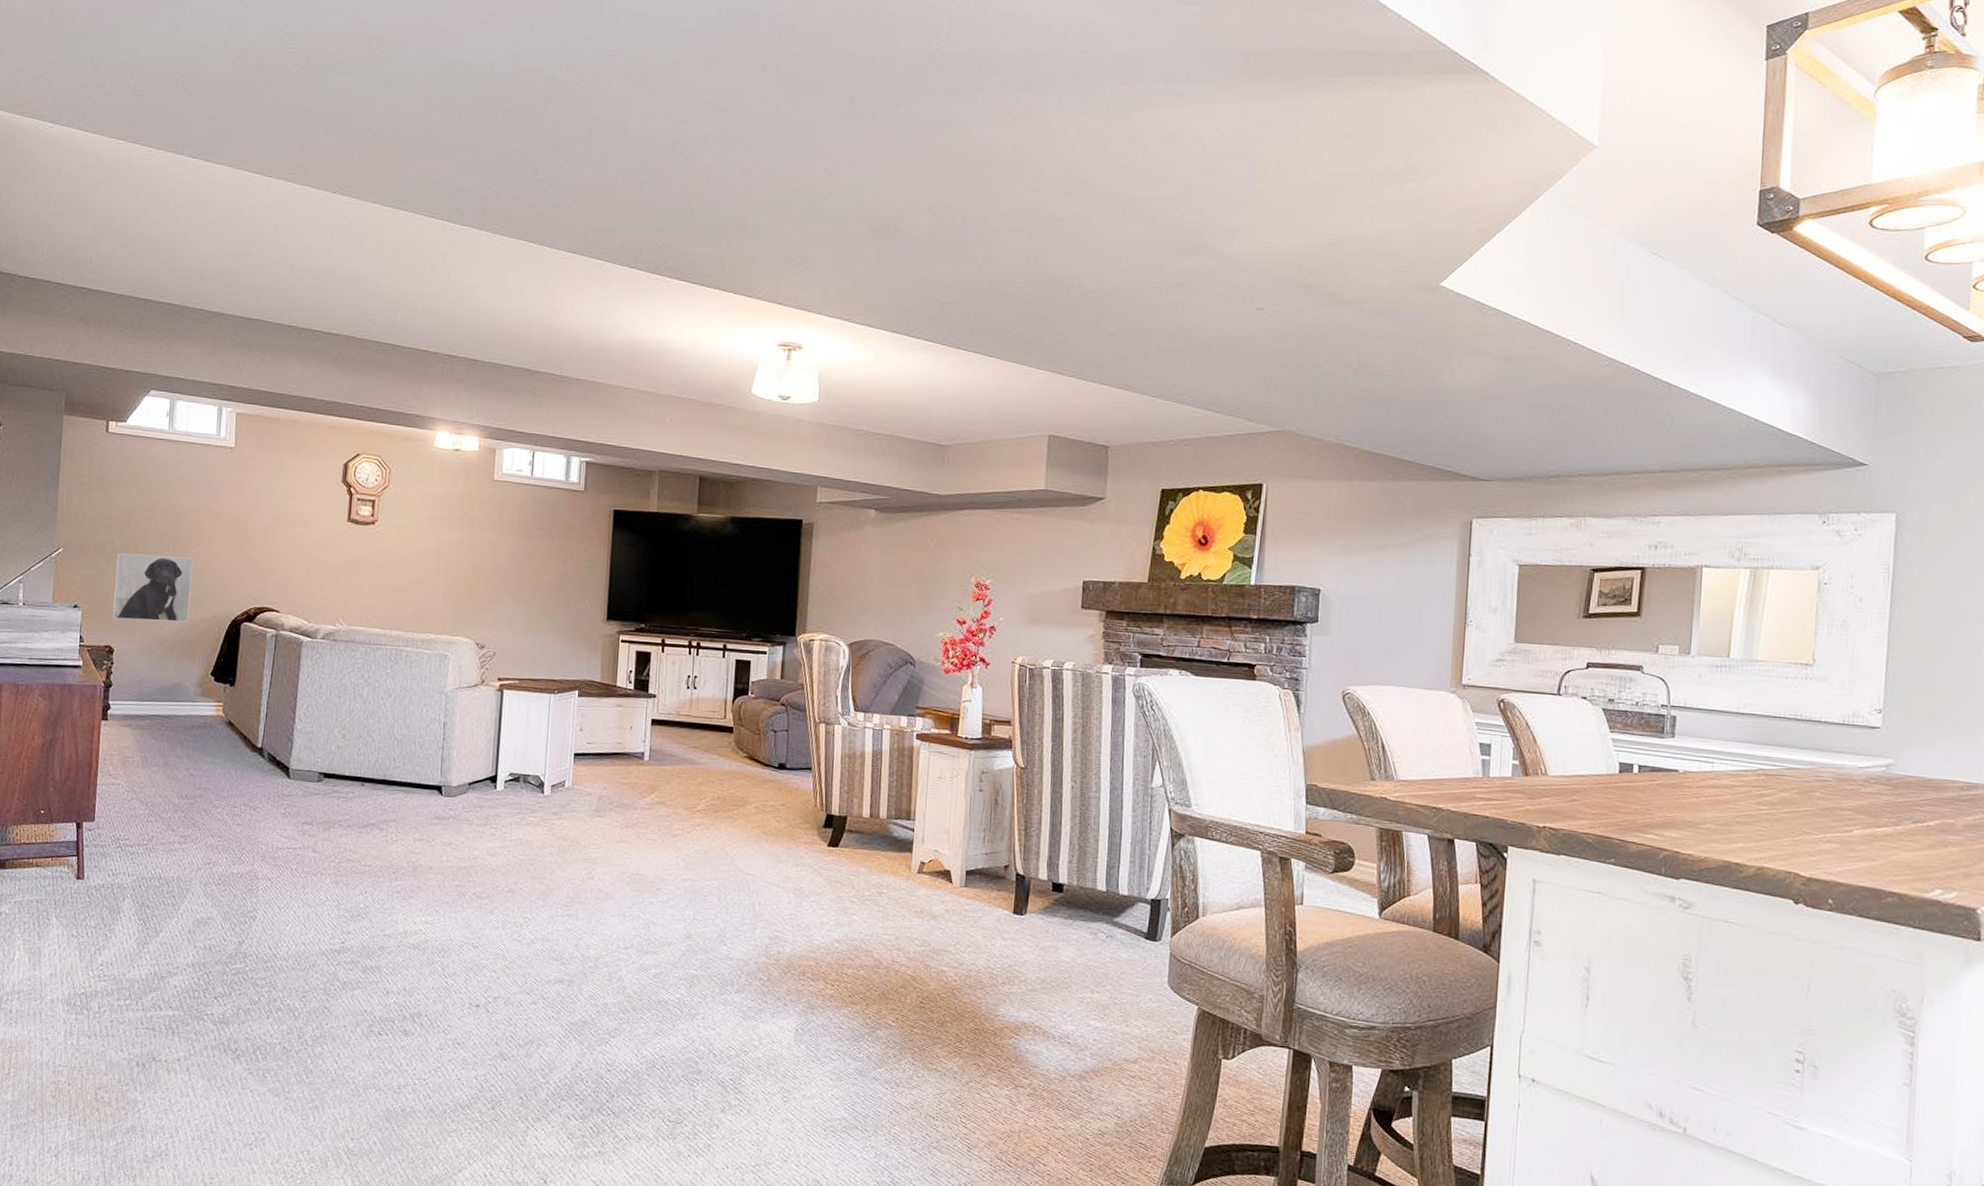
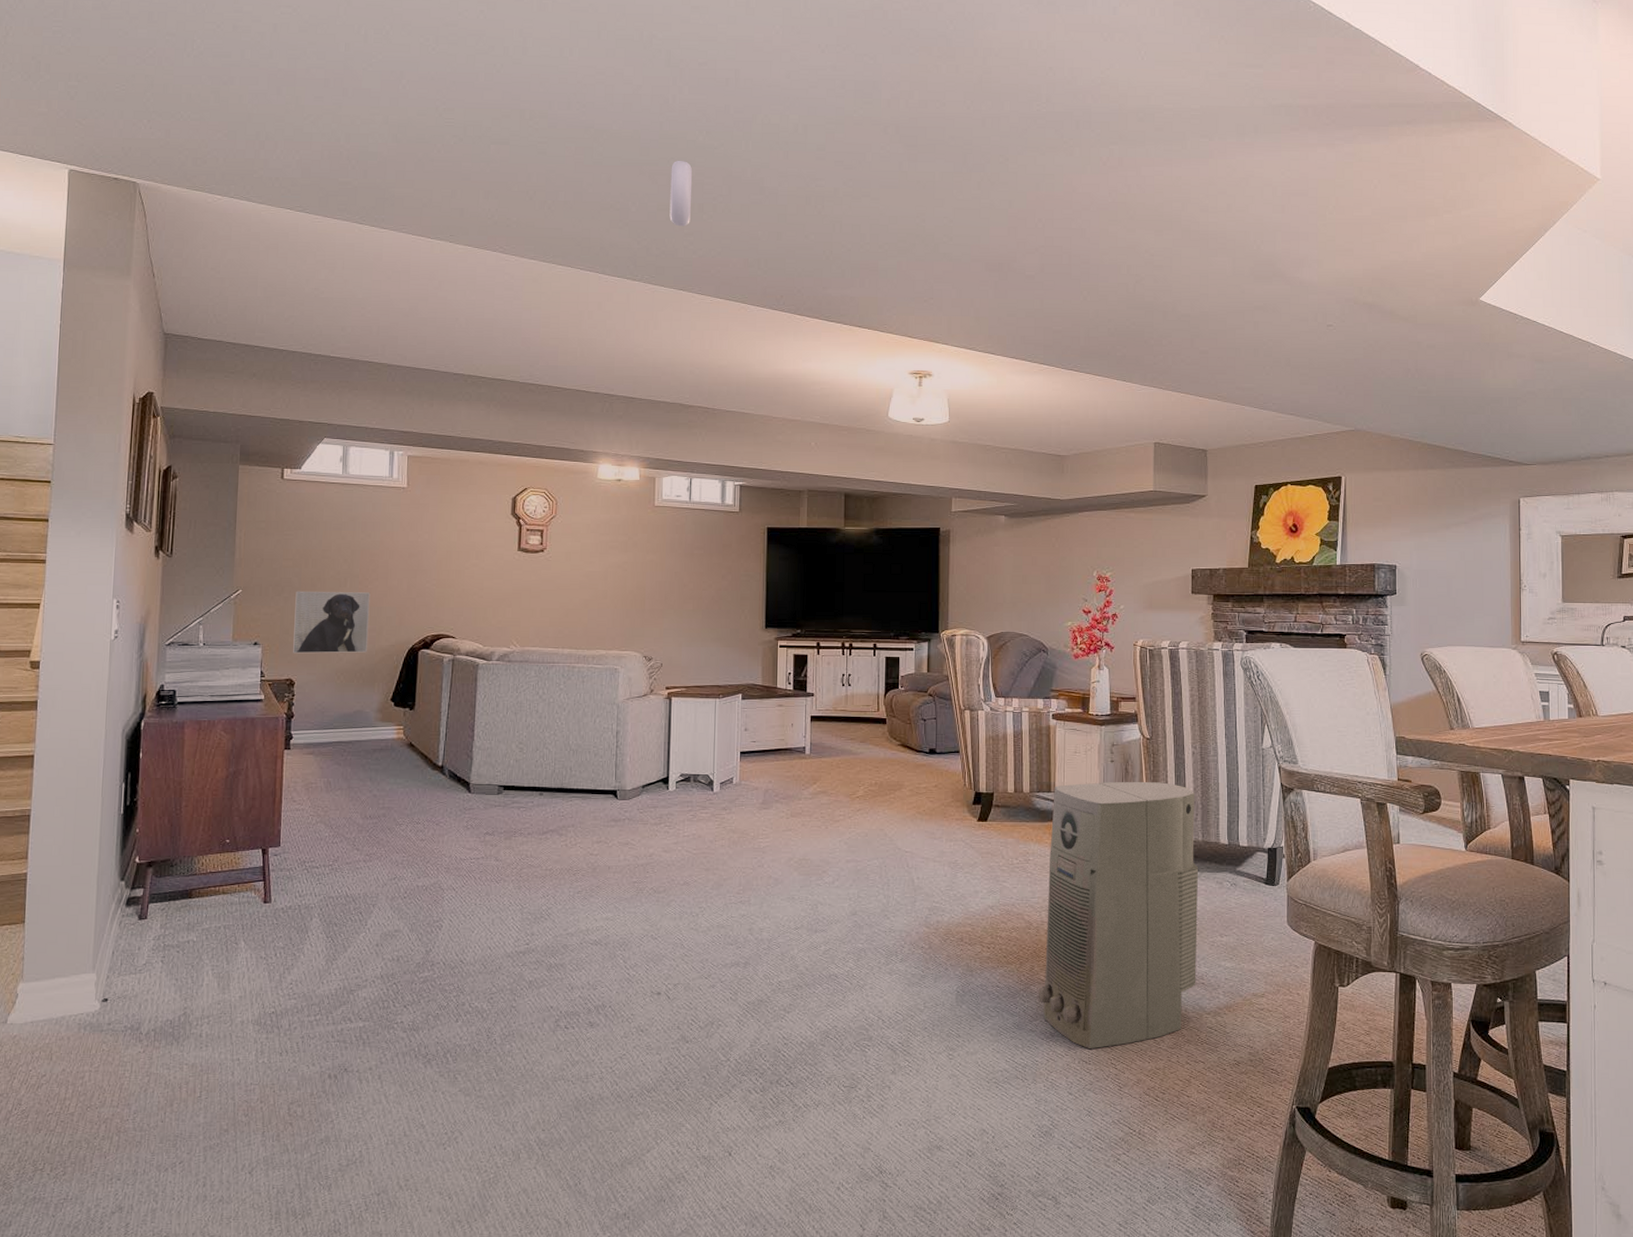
wheel: none [522,96,550,172] -> present [669,160,693,227]
air purifier: none [884,812,1071,1104] -> present [1038,781,1198,1048]

